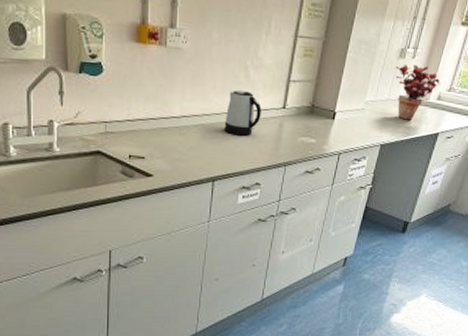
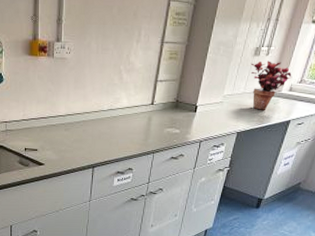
kettle: present [224,89,262,136] -> none [102,90,133,129]

